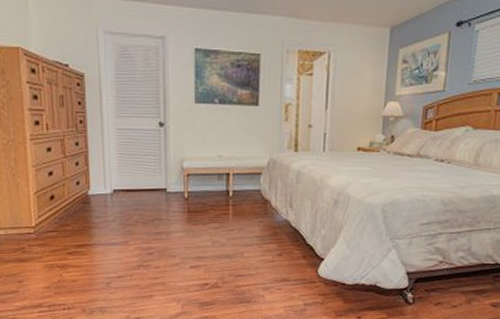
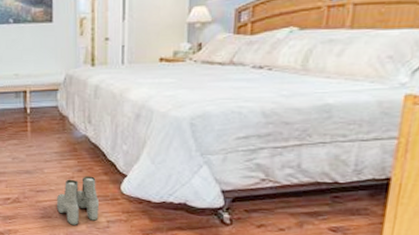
boots: none [255,260,297,309] -> present [56,176,99,225]

